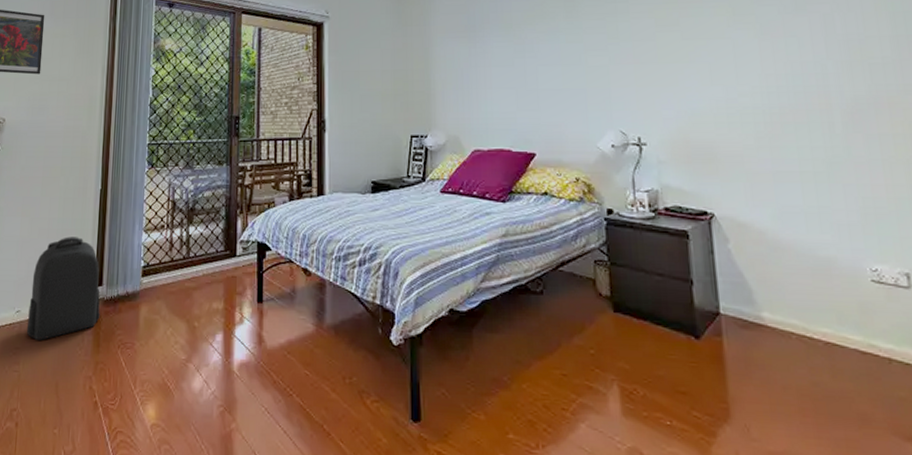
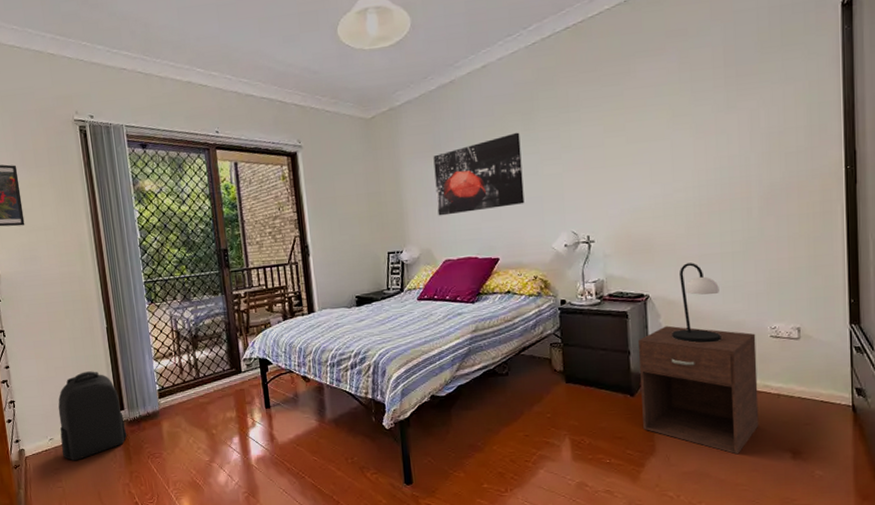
wall art: none [466,19,566,101] -> present [433,132,525,216]
nightstand: none [703,253,867,436] -> present [639,325,759,455]
table lamp: none [744,180,808,281] -> present [672,263,721,344]

